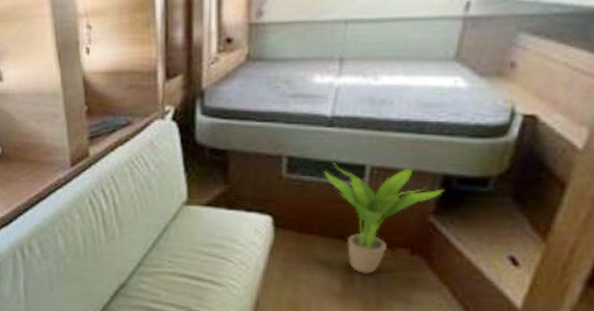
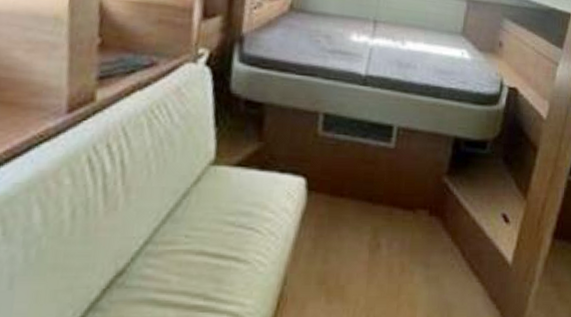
potted plant: present [323,163,444,274] -> none [356,122,455,238]

